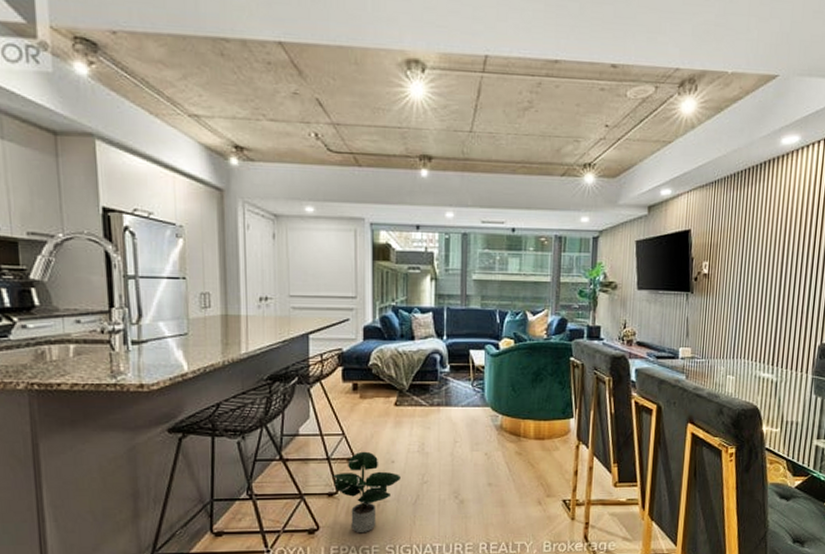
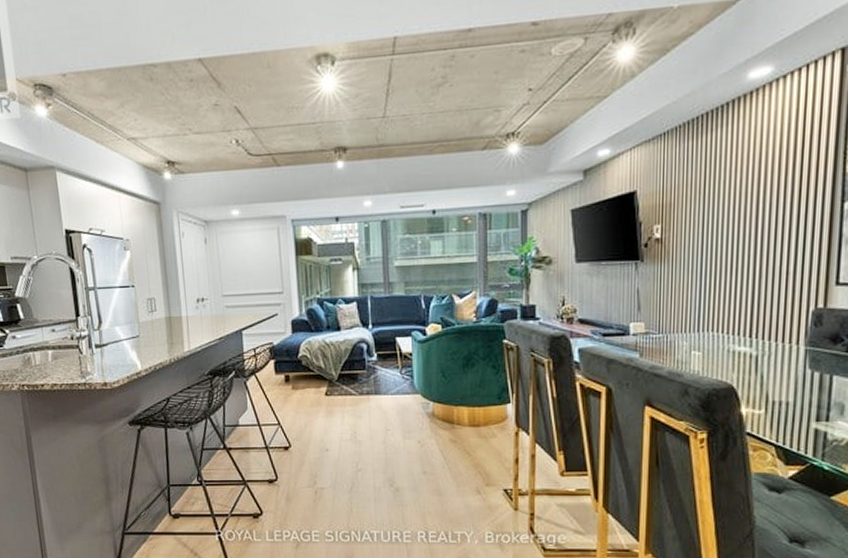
potted plant: present [332,451,400,533] -> none [271,440,335,519]

